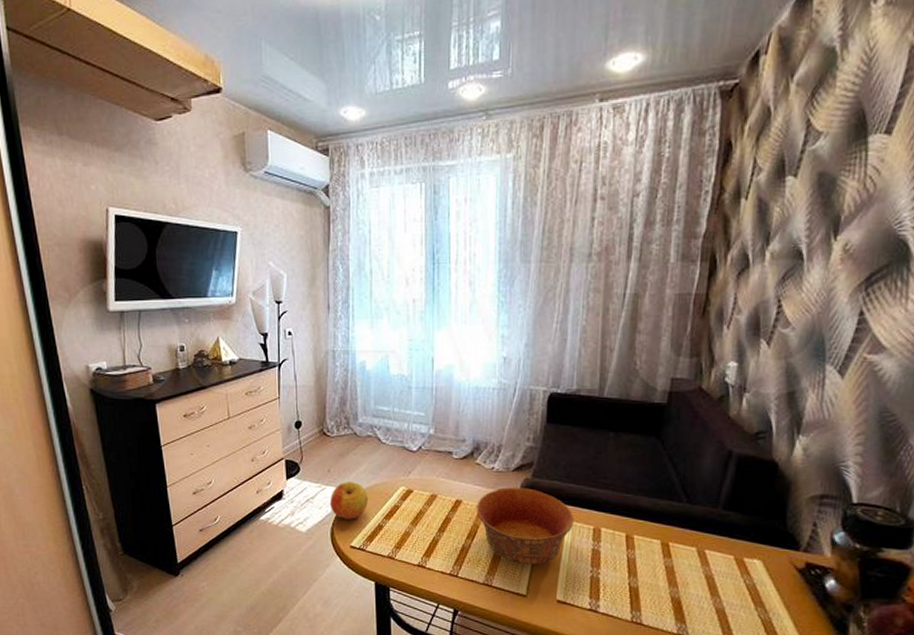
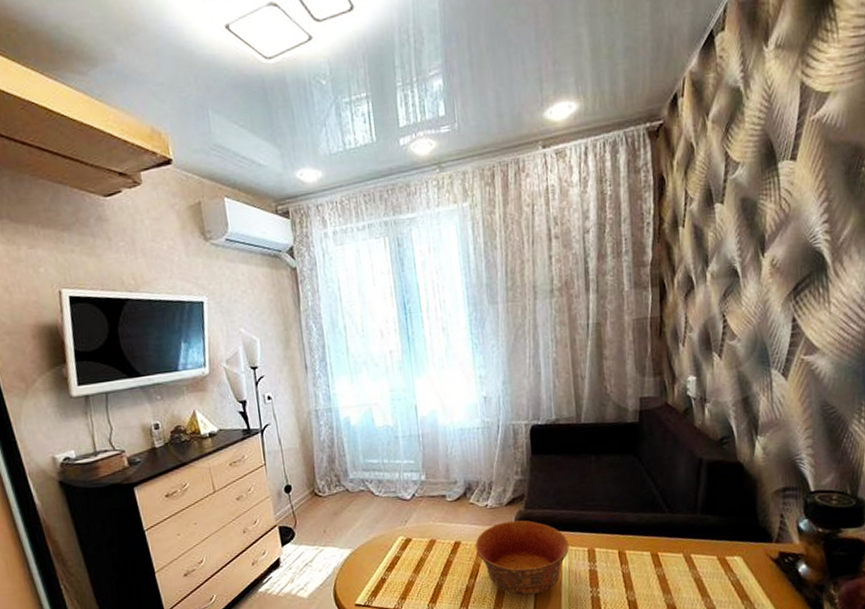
apple: present [329,482,369,519] -> none [329,539,369,578]

